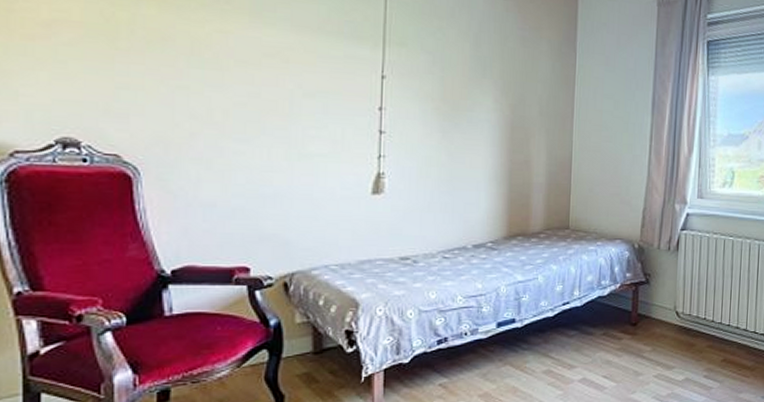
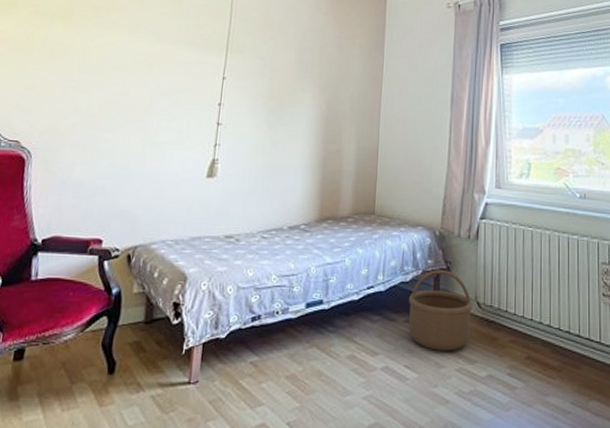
basket: none [607,283,672,360] -> present [409,270,473,351]

